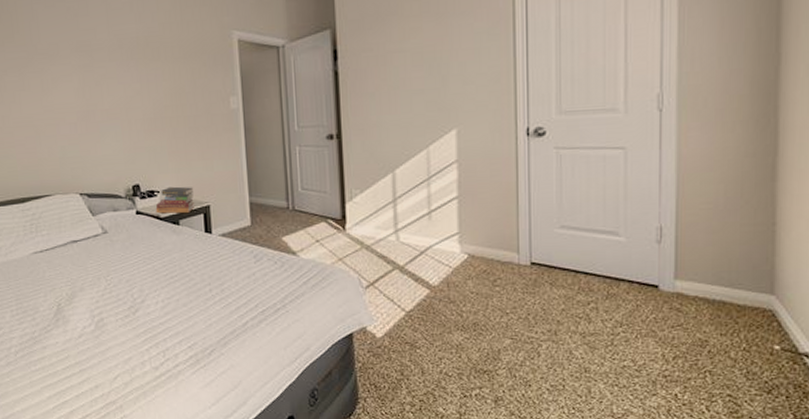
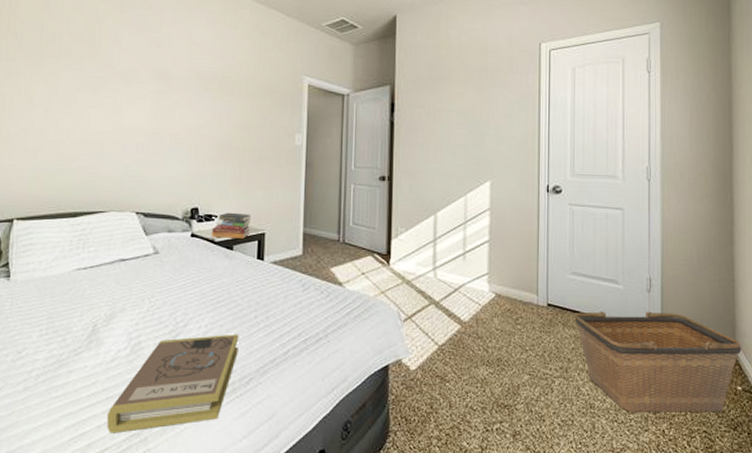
book: none [83,307,197,402] -> present [107,334,239,433]
bicycle basket: none [564,265,782,376] -> present [574,310,742,413]

